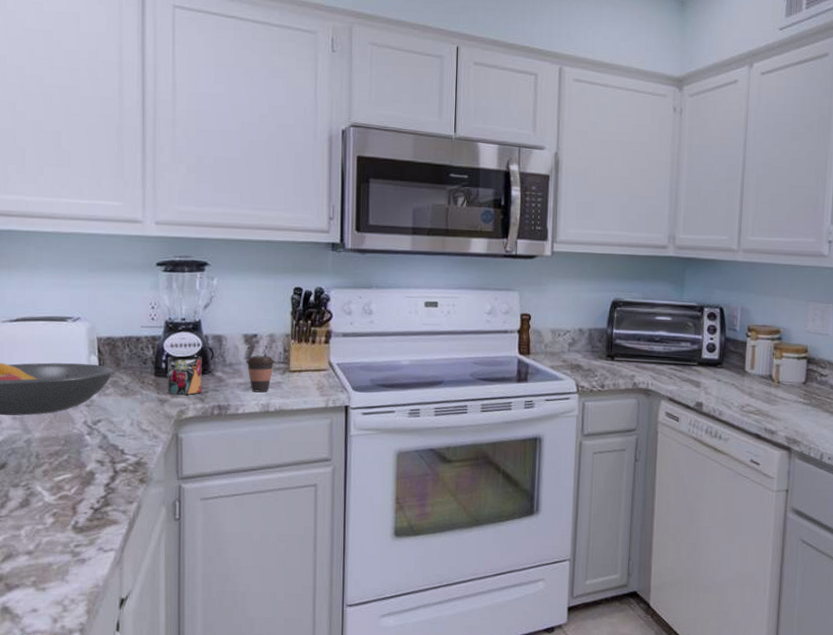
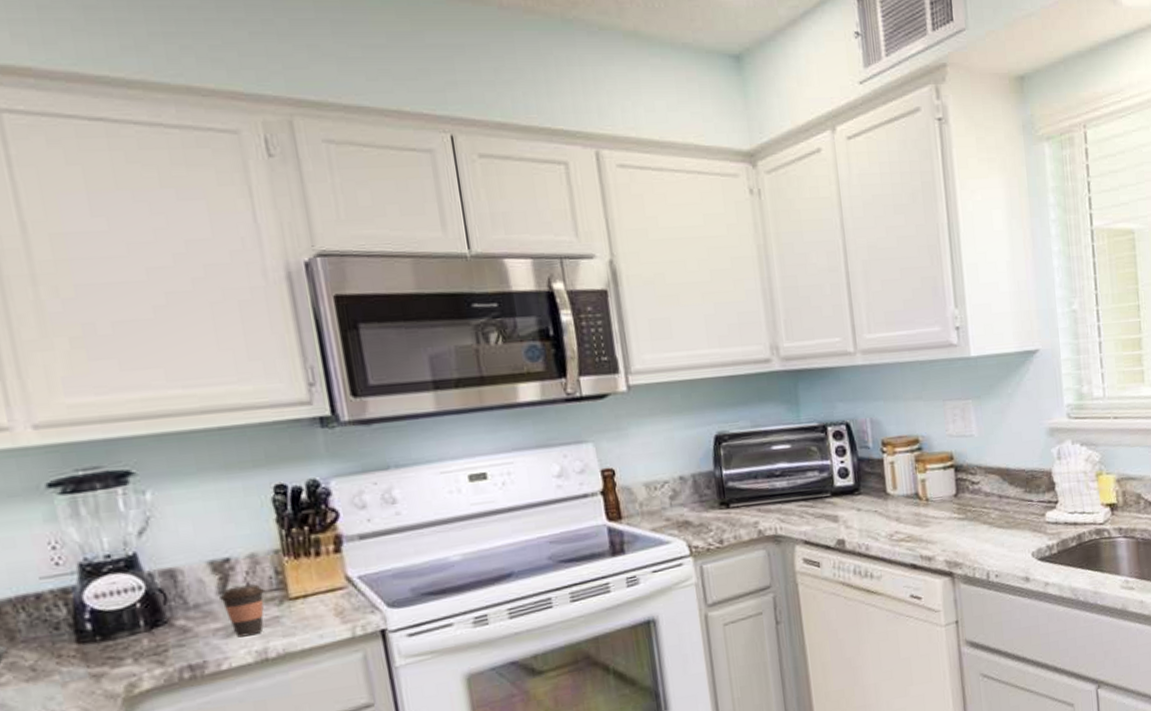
mug: present [168,355,202,395] -> none [93,603,158,664]

